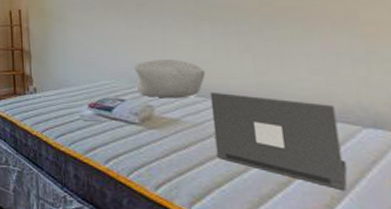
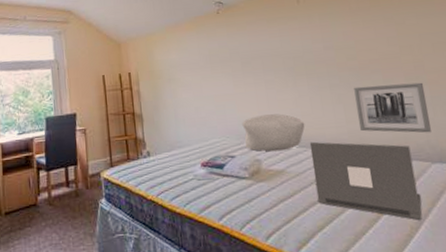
wall art: none [266,34,365,93] -> present [354,82,432,133]

